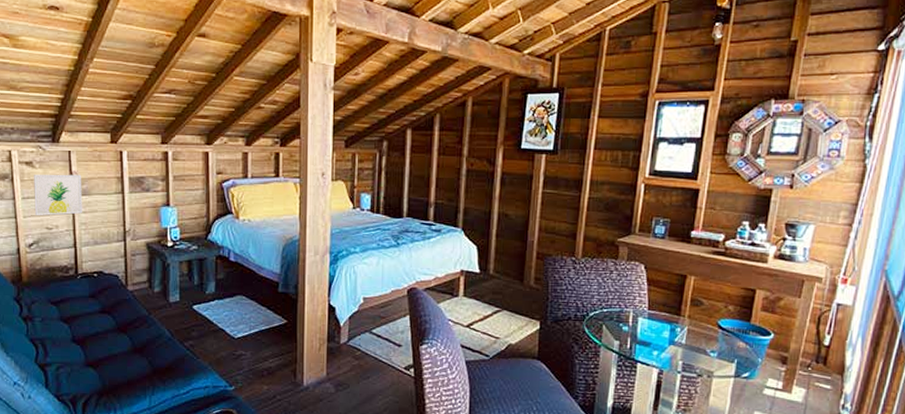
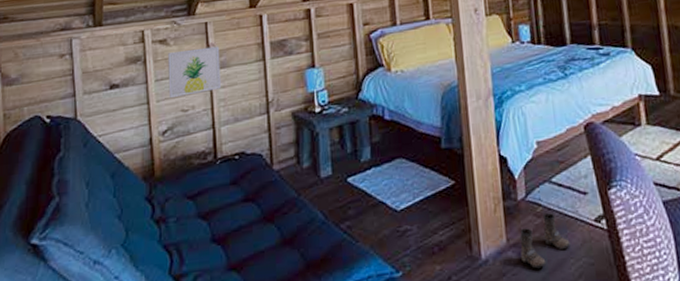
boots: none [337,357,381,400] -> present [519,213,571,269]

